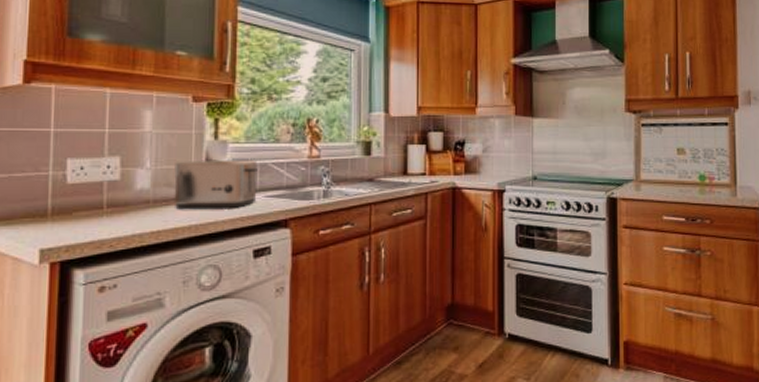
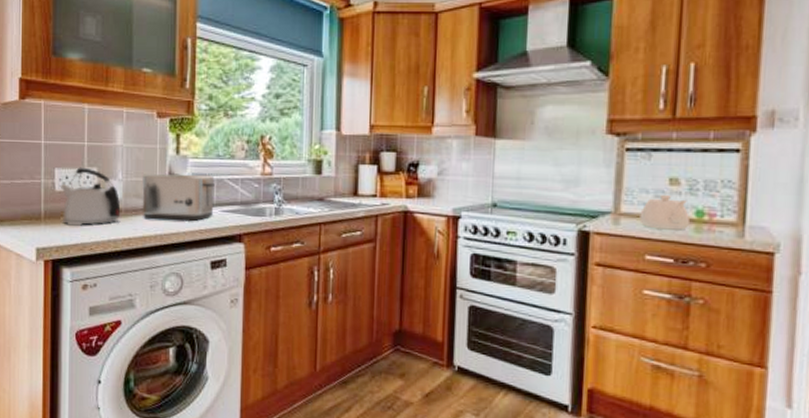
kettle: none [72,156,148,221] -> present [59,167,121,226]
teapot: none [656,163,695,194] -> present [639,195,690,231]

